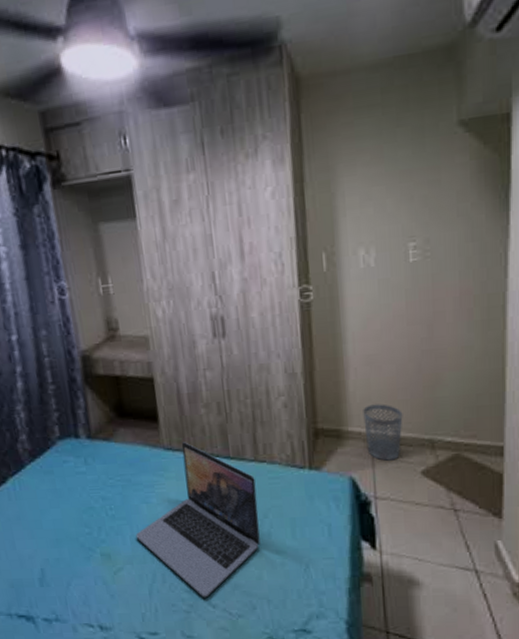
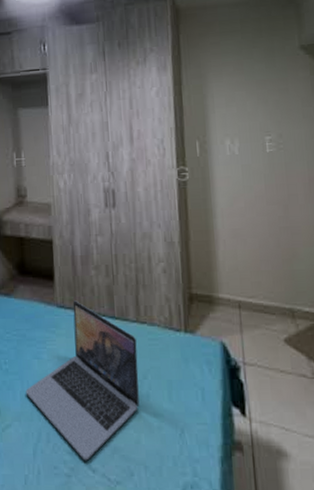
wastebasket: present [363,404,403,461] -> none [231,273,266,327]

